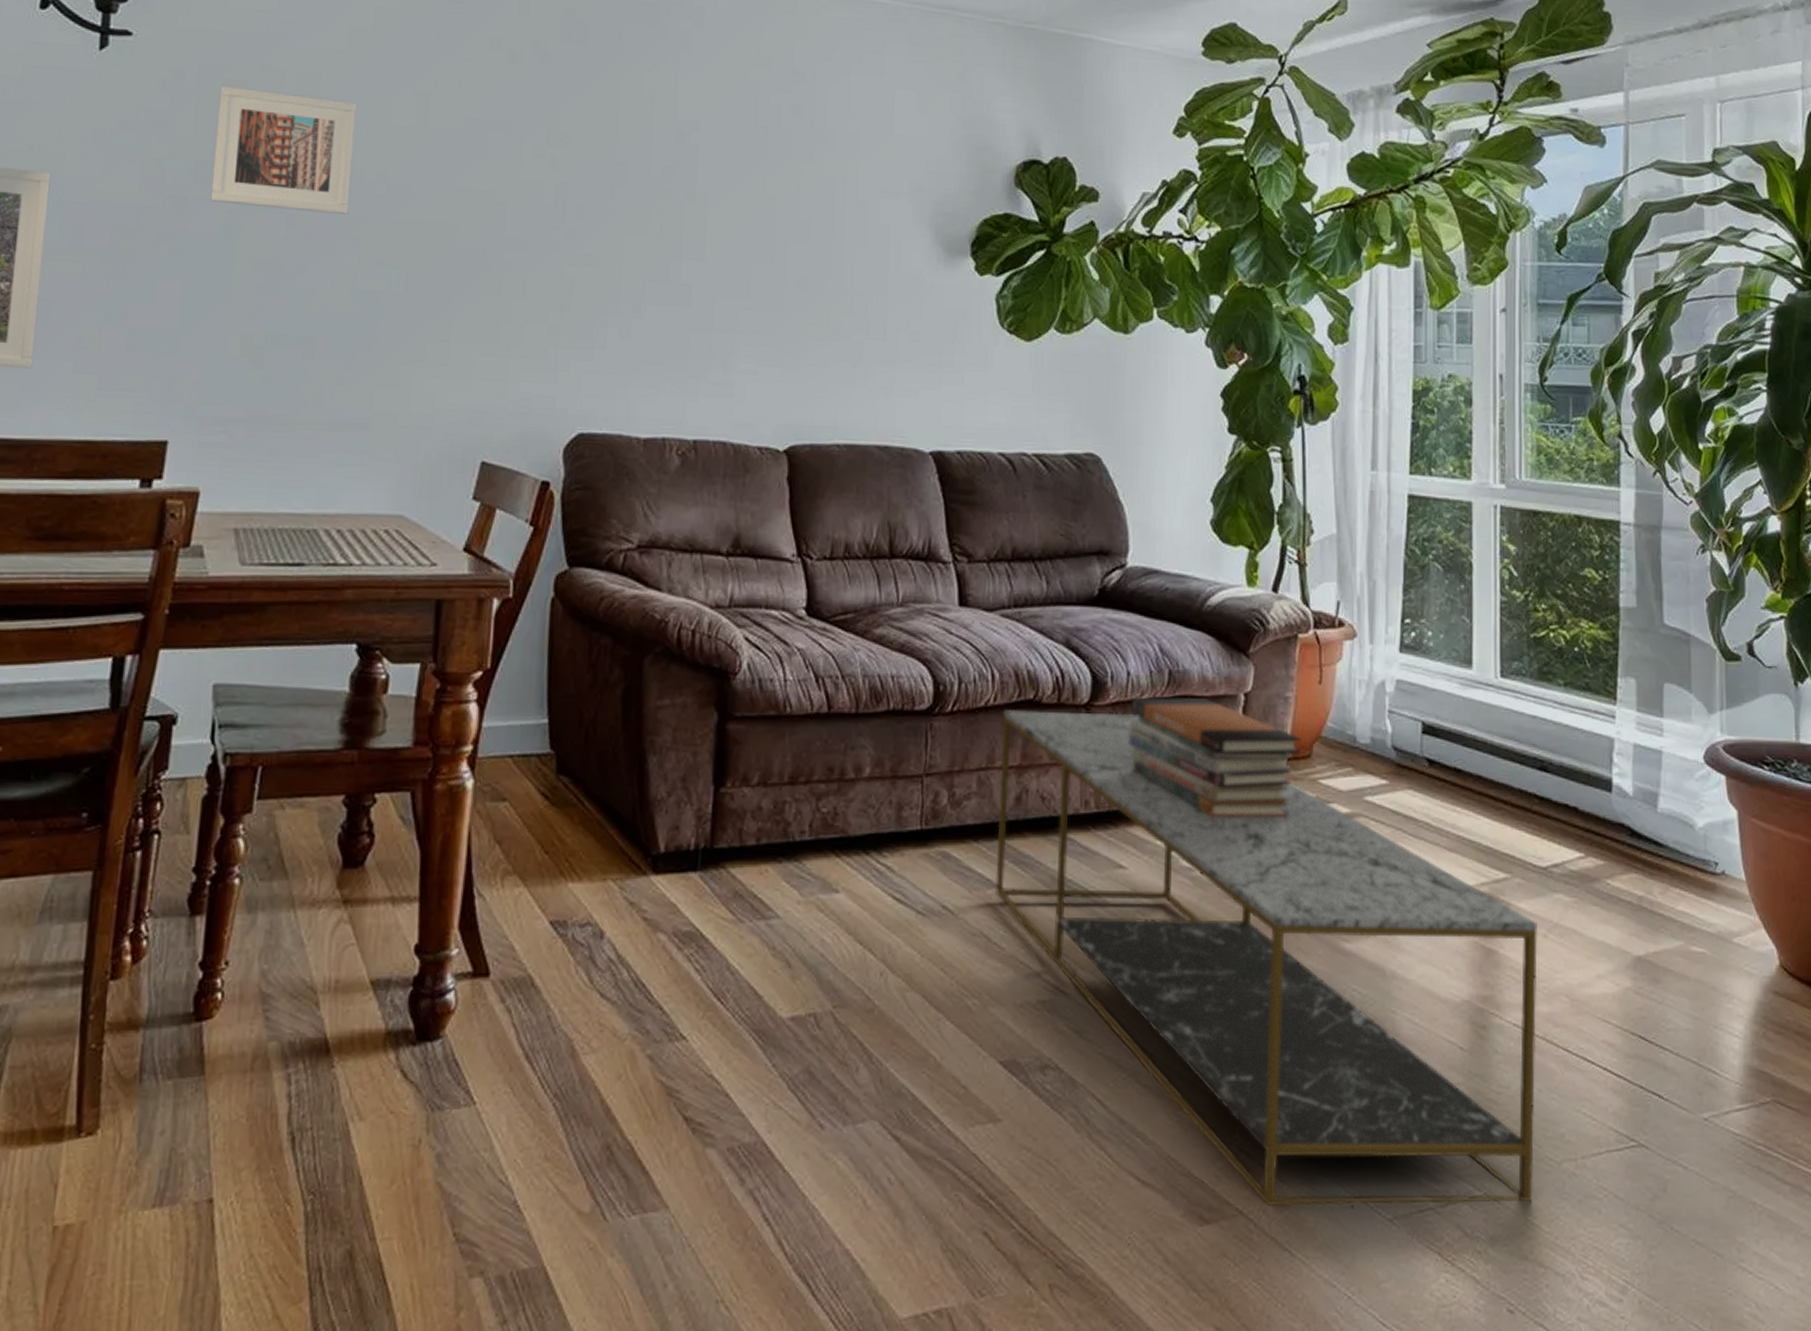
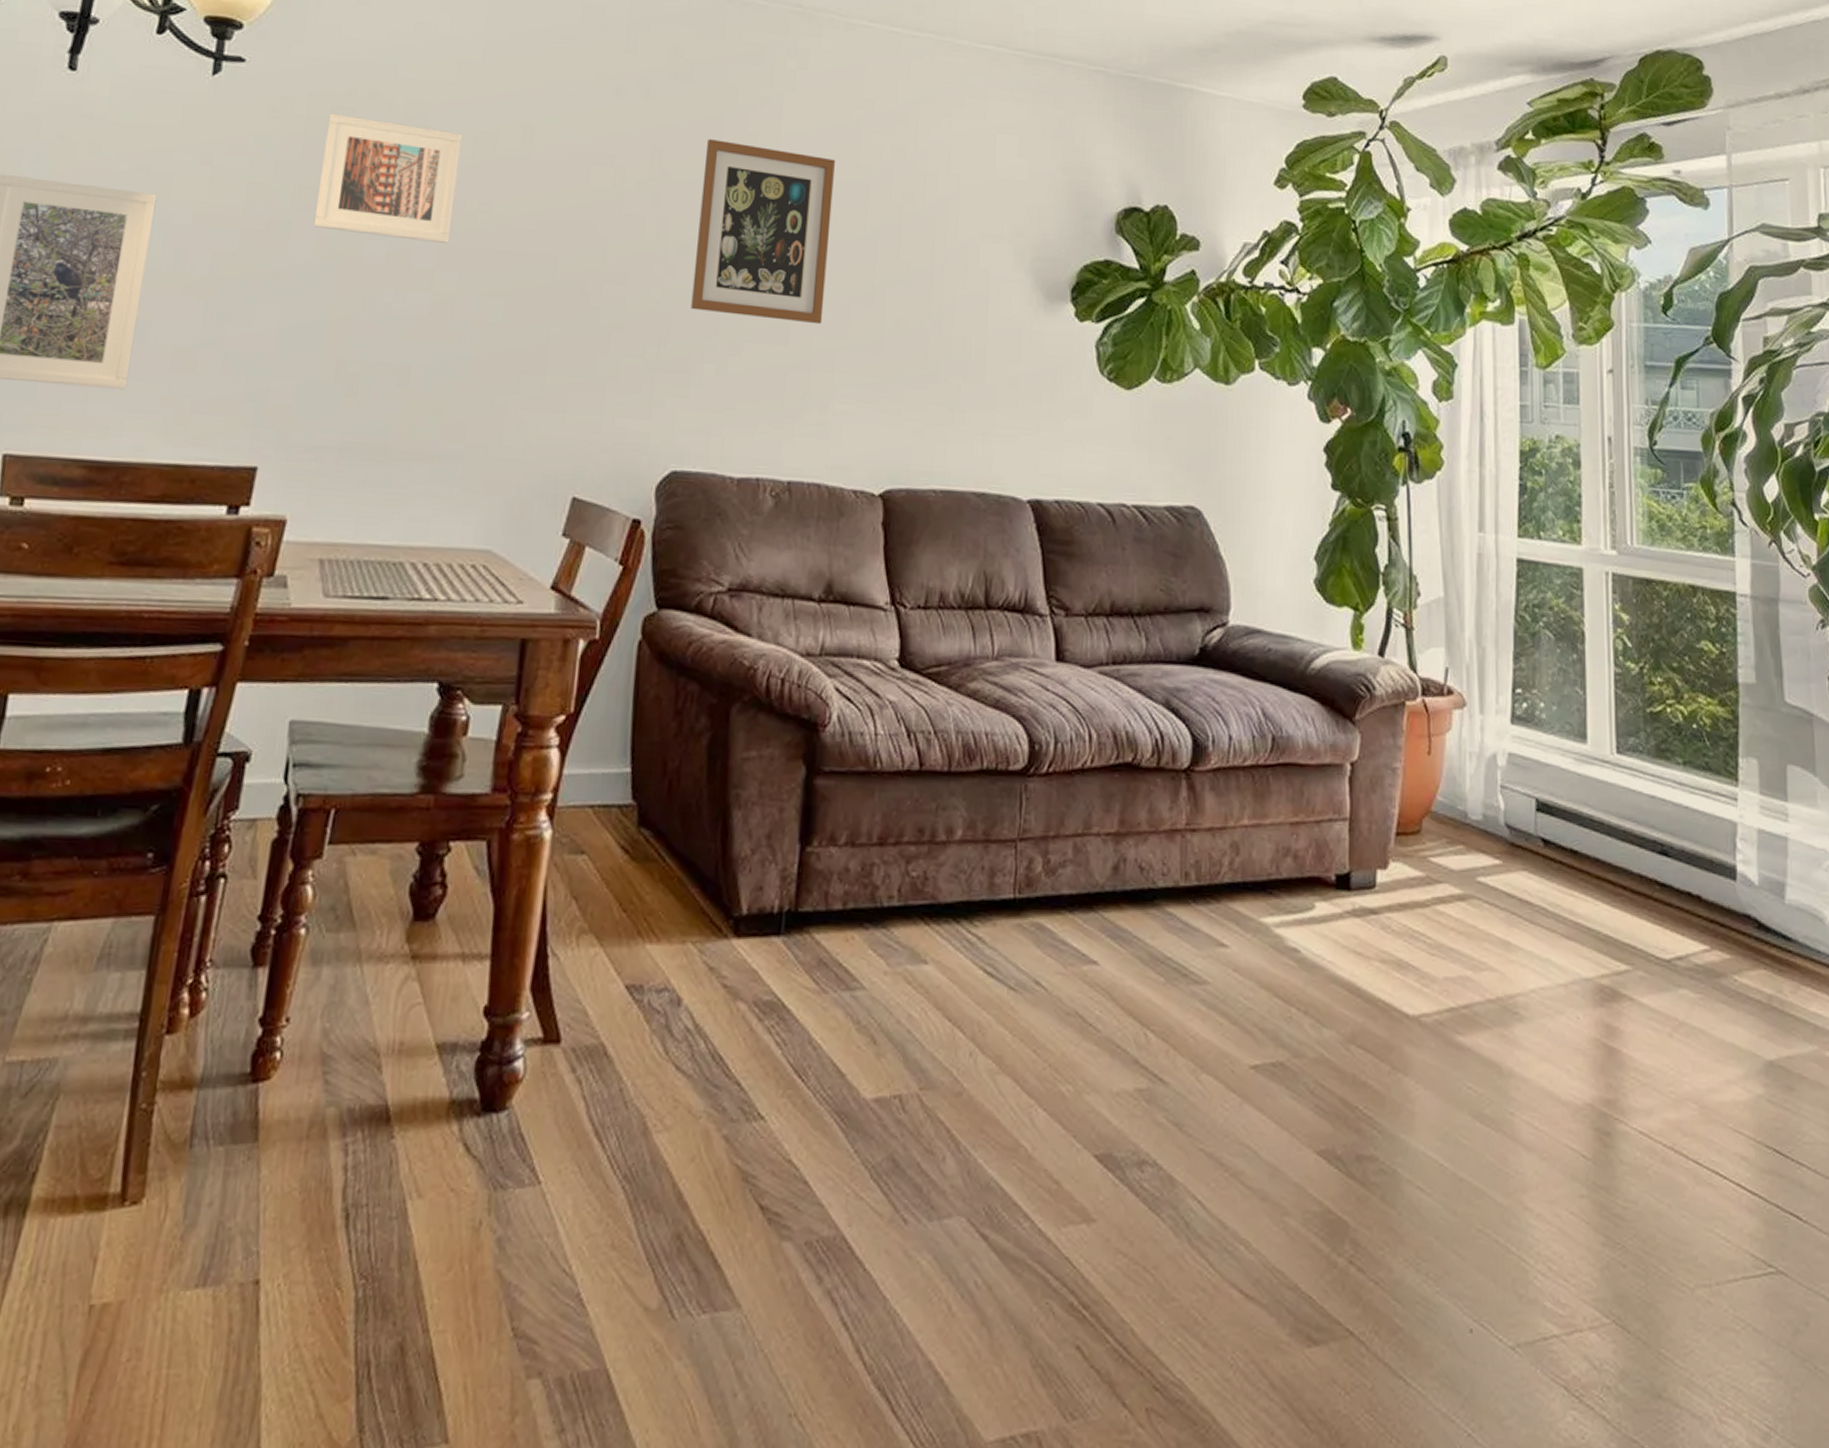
wall art: none [592,102,733,285] -> present [691,139,835,325]
coffee table: present [995,710,1537,1207] -> none [1091,772,1666,1333]
book stack: present [1127,697,1301,818] -> none [1229,763,1410,897]

